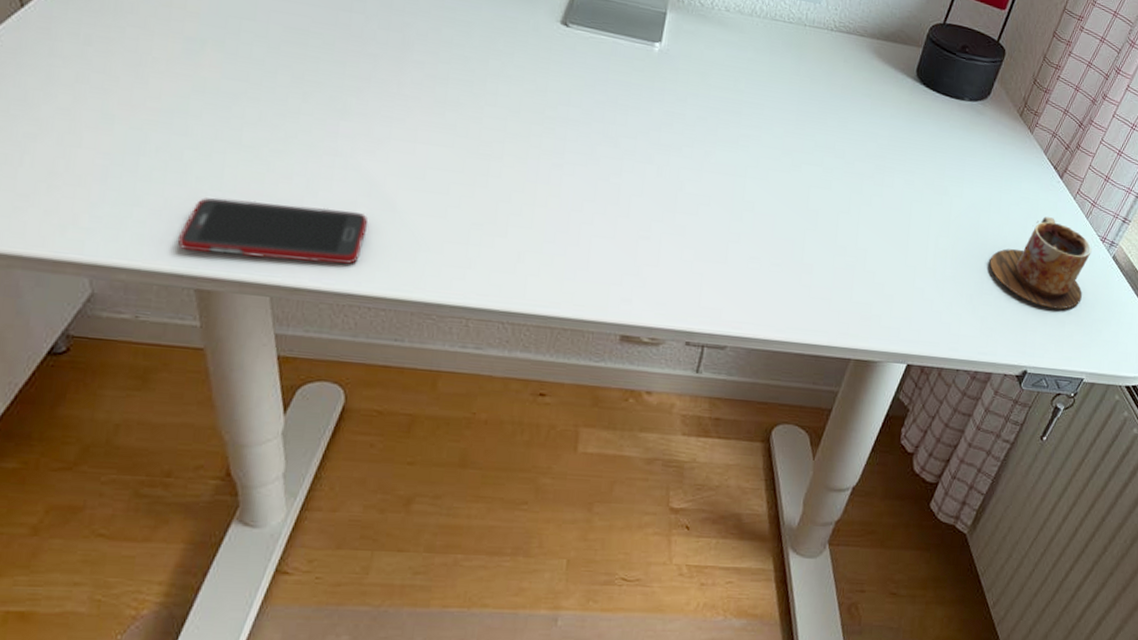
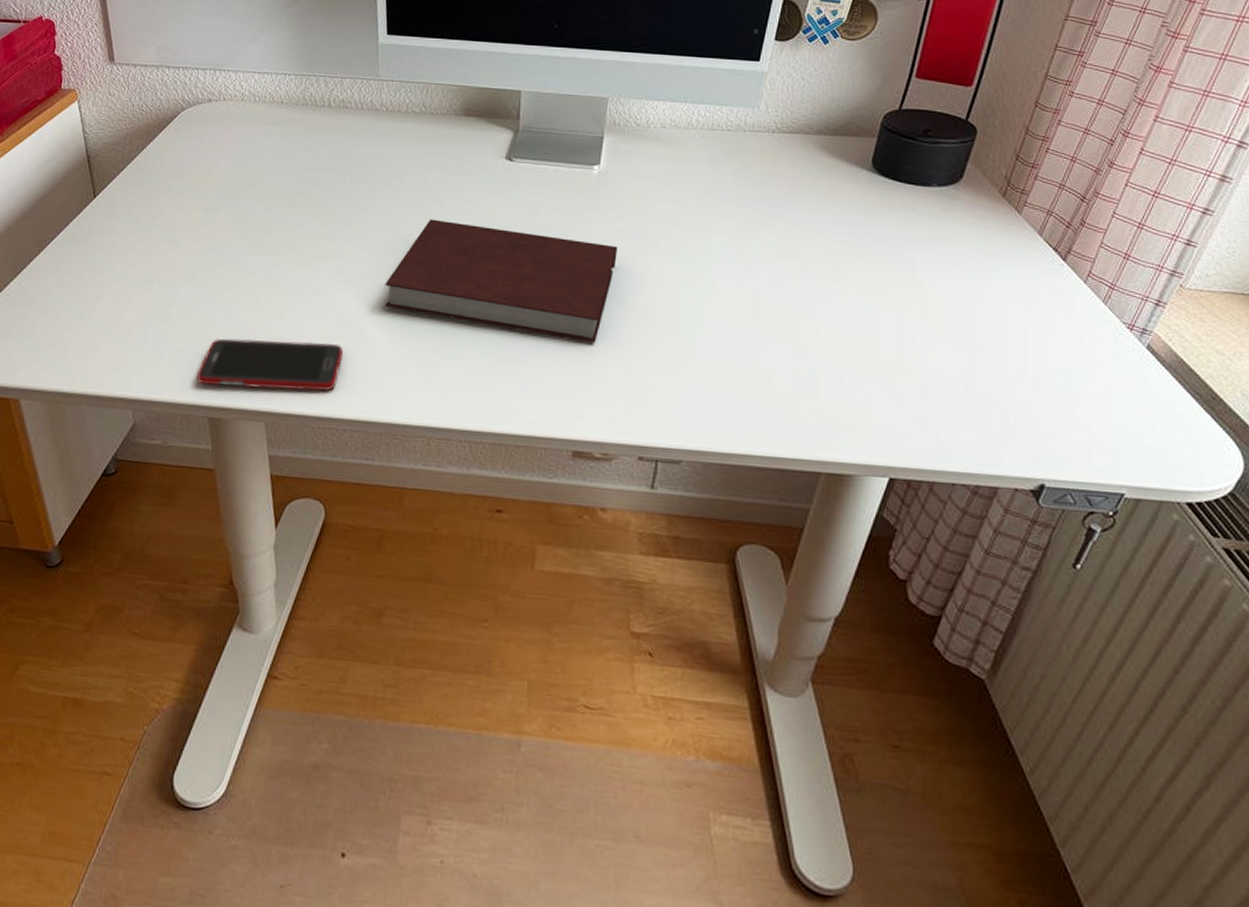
notebook: none [418,80,676,227] -> present [384,219,618,342]
mug: present [989,216,1092,310] -> none [982,305,1116,411]

